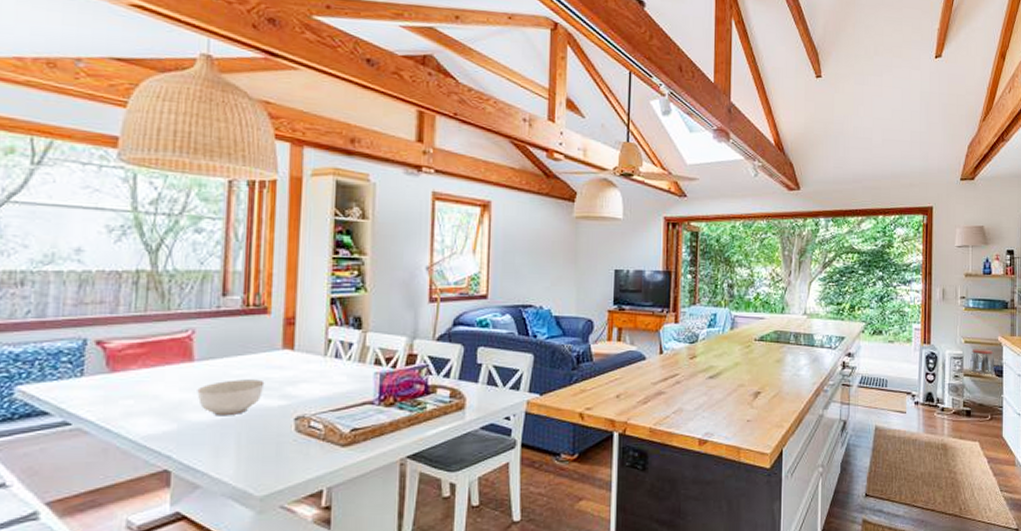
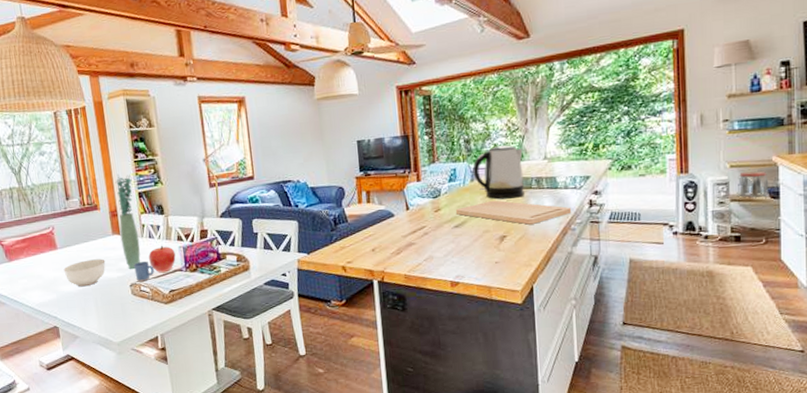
vase: none [293,270,325,396] -> present [115,173,141,269]
mug: none [305,387,334,415] -> present [133,261,154,282]
fruit: none [329,368,368,405] -> present [148,245,176,273]
cutting board: none [712,352,826,382] -> present [456,200,572,225]
kettle: none [733,295,784,352] -> present [473,145,524,199]

